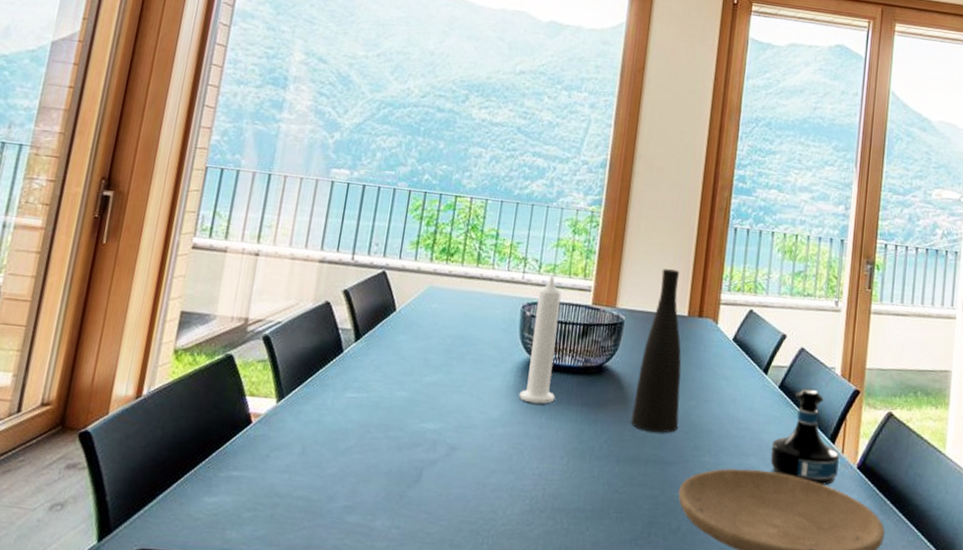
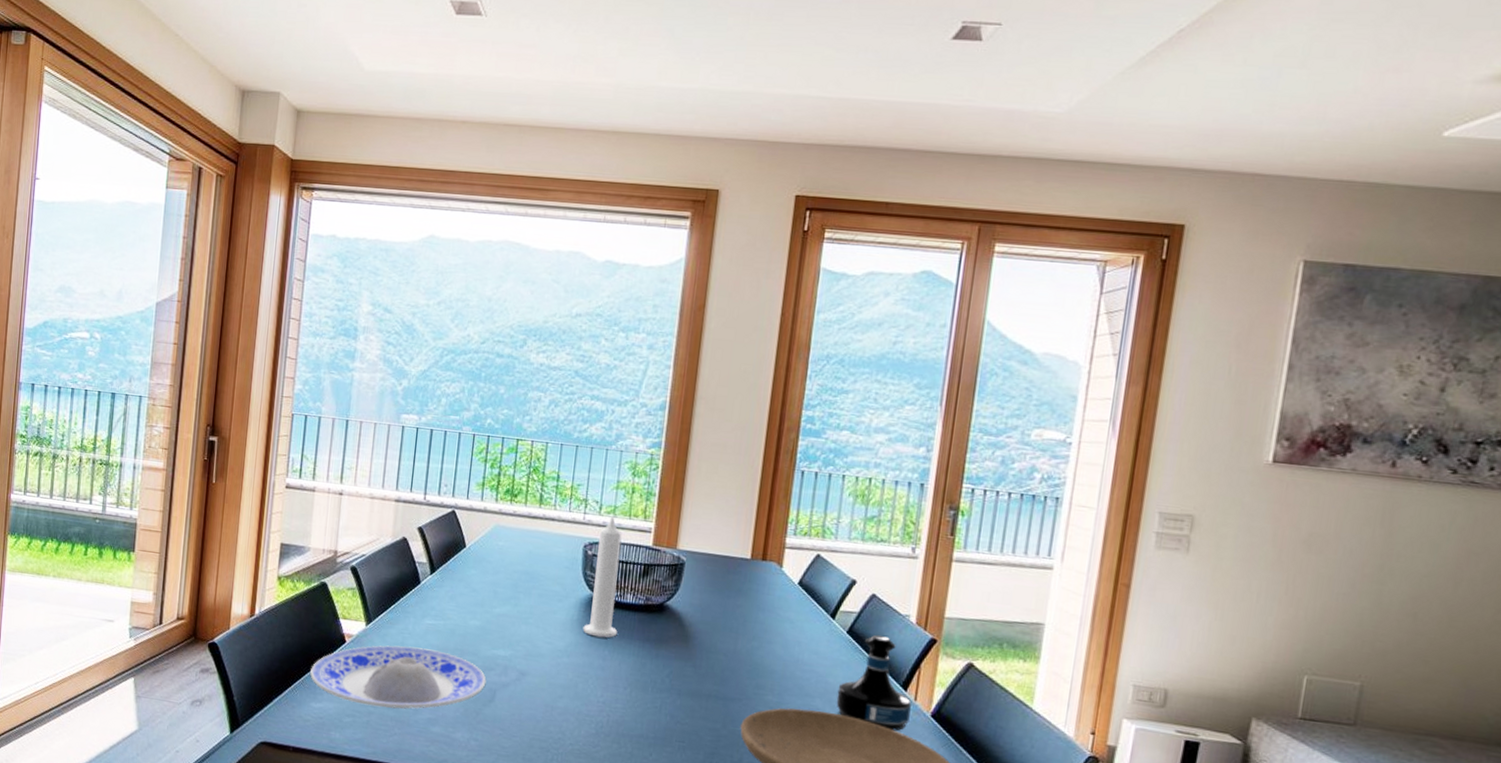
plate: none [205,424,413,498] -> present [310,645,487,709]
vase: present [631,269,682,433] -> none [693,511,744,671]

